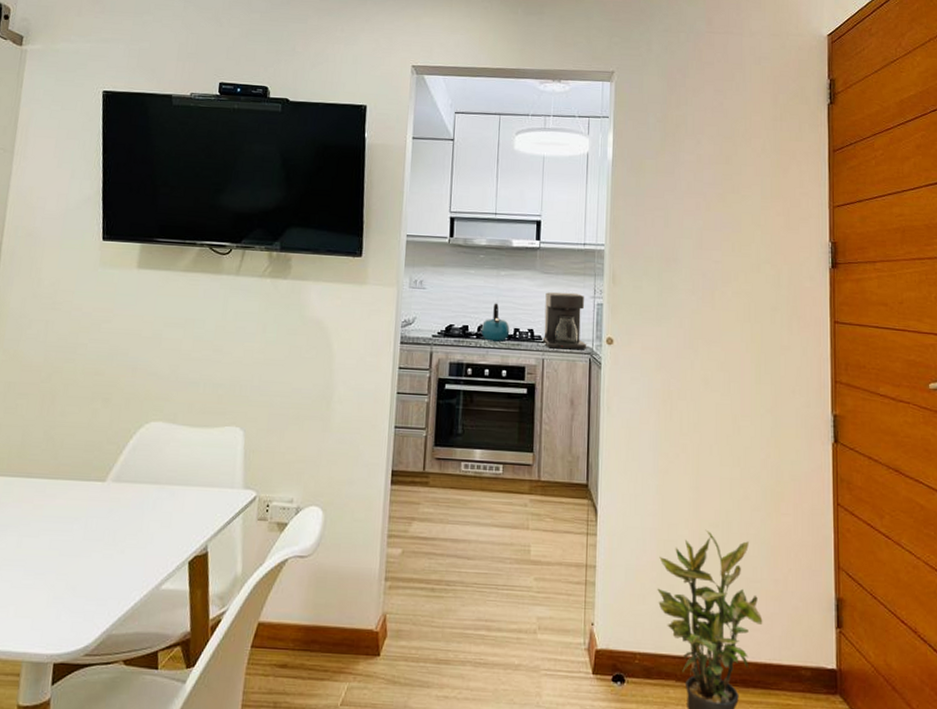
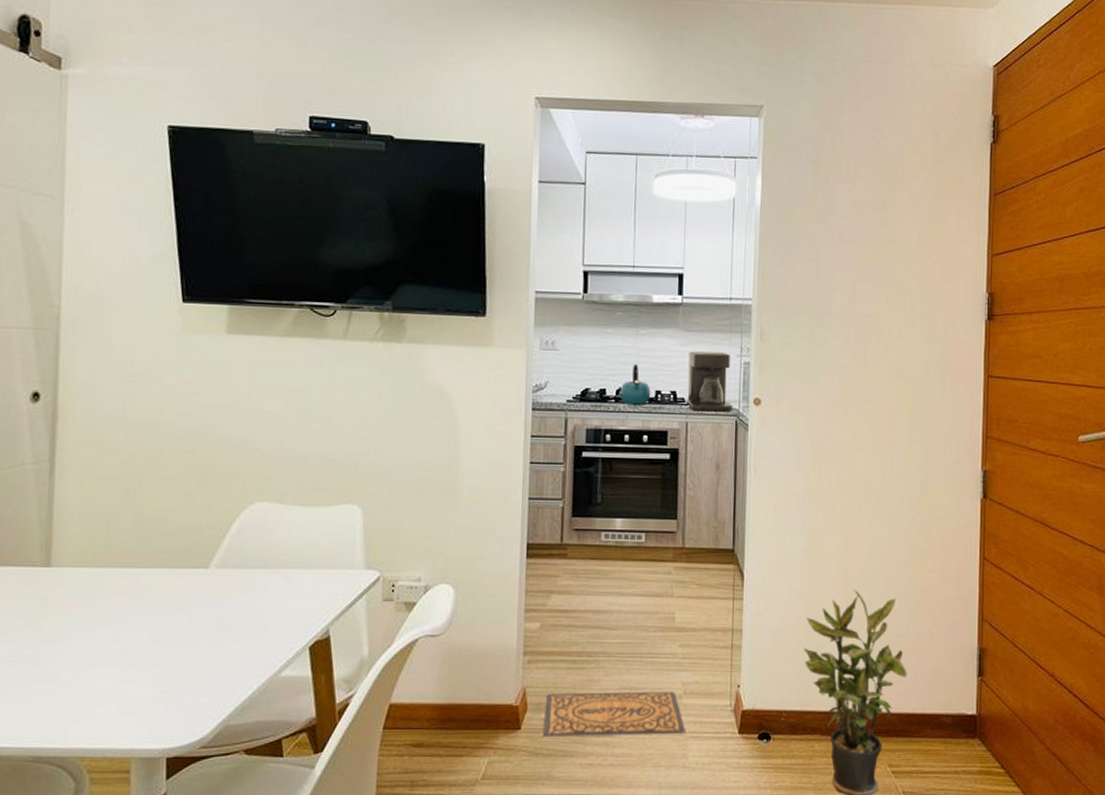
doormat: none [400,621,541,671] -> present [542,692,686,738]

